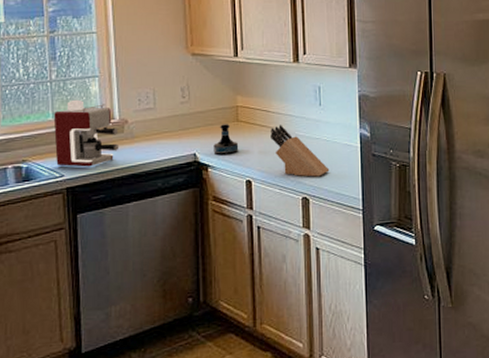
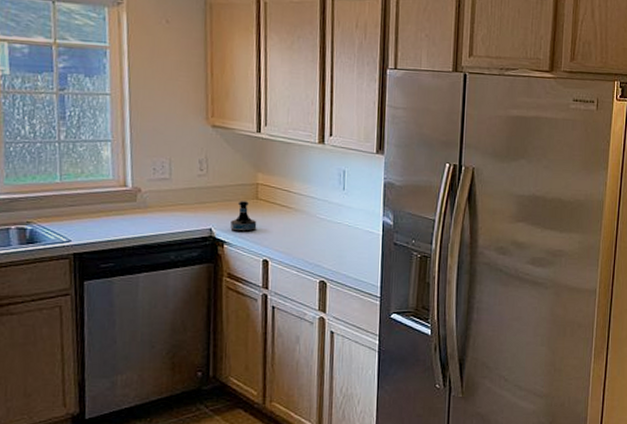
coffee maker: present [53,99,120,167] -> none [61,163,131,234]
knife block: present [271,125,330,177] -> none [290,206,349,262]

